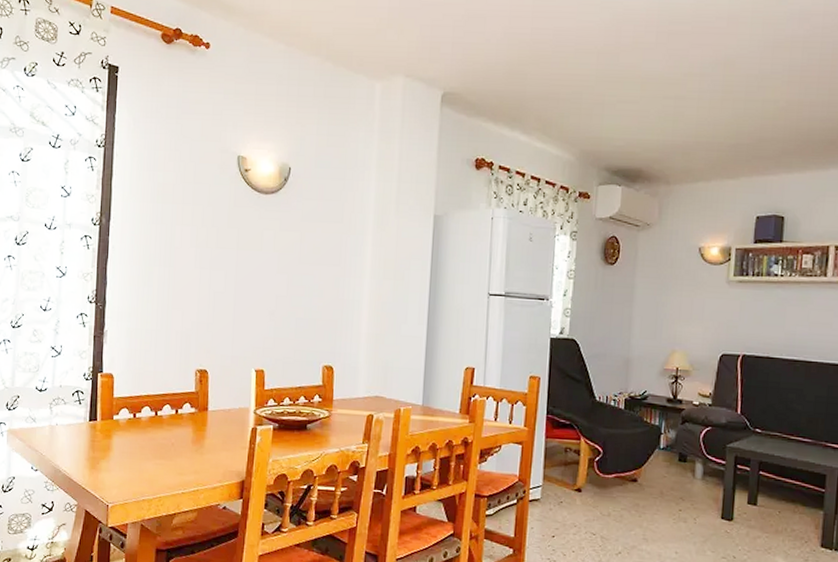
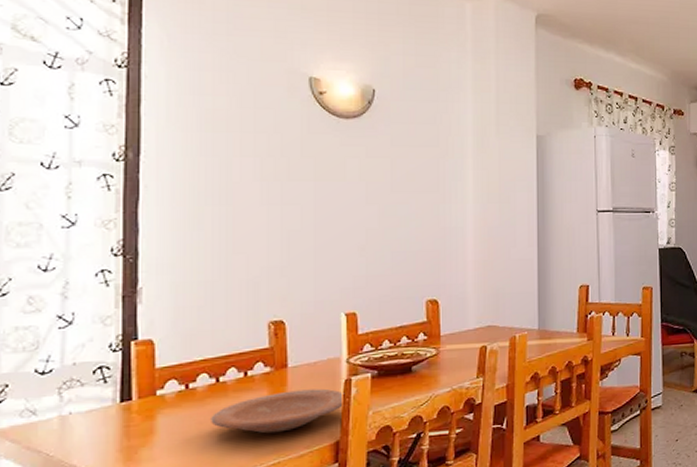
plate: none [150,431,251,465] -> present [211,388,345,434]

